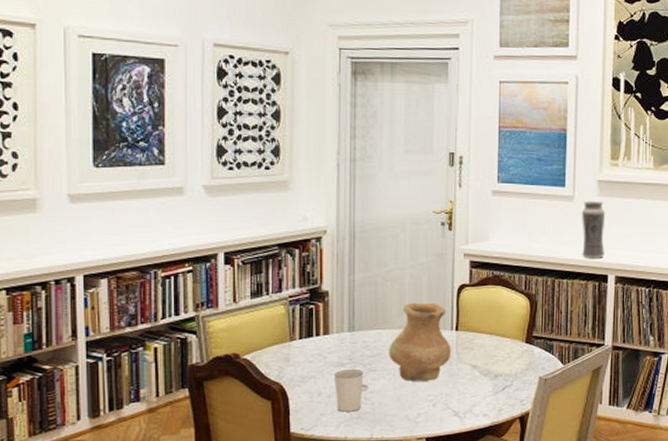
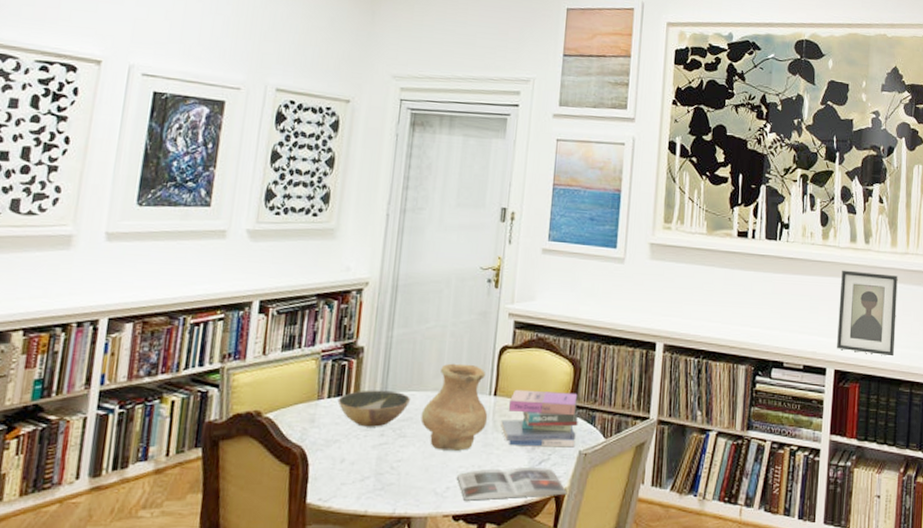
bowl: none [309,330,378,364] -> present [337,390,411,427]
cup: present [333,368,368,412] -> none [359,433,396,482]
magazine: none [426,393,530,425] -> present [456,467,567,501]
books: none [463,324,537,375] -> present [500,389,578,448]
vase: present [581,200,606,259] -> none [630,263,657,326]

